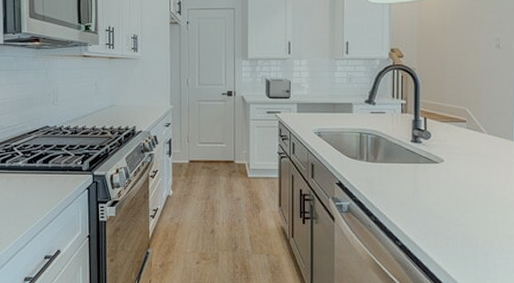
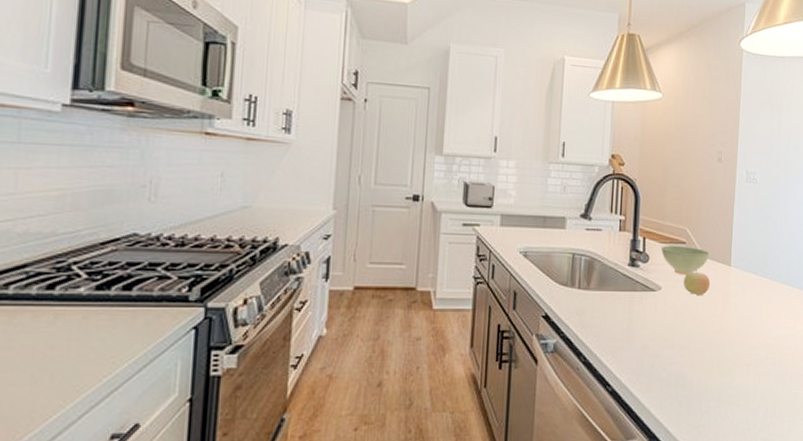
bowl: none [441,123,491,150] -> present [660,245,710,275]
fruit: none [466,144,493,167] -> present [683,269,711,296]

